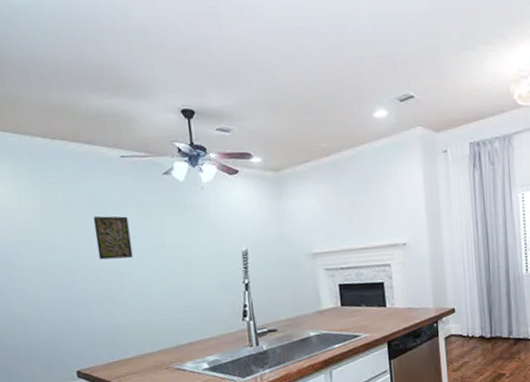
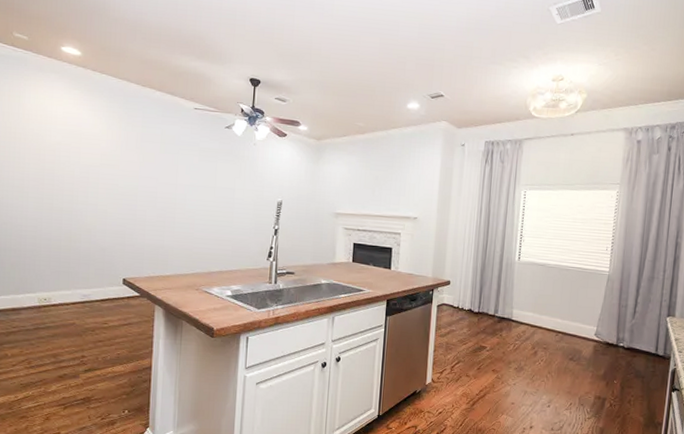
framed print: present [93,216,133,260] -> none [160,154,190,192]

